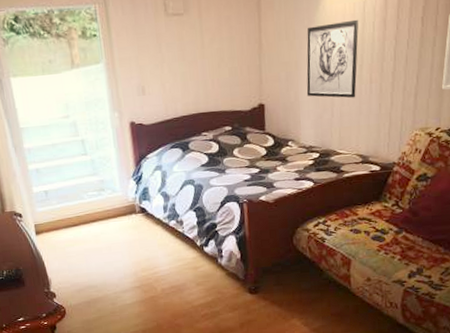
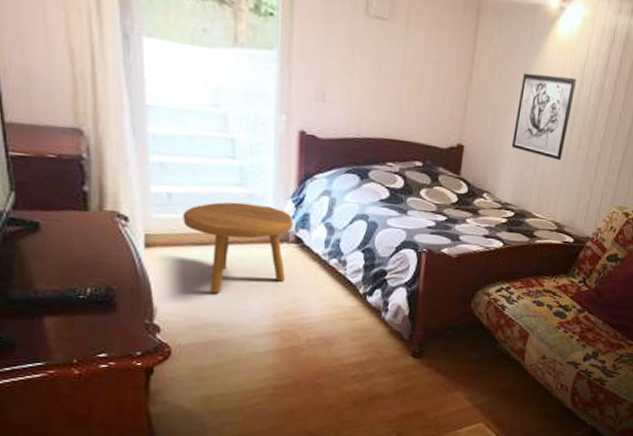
footstool: none [57,187,138,262] -> present [183,202,293,294]

